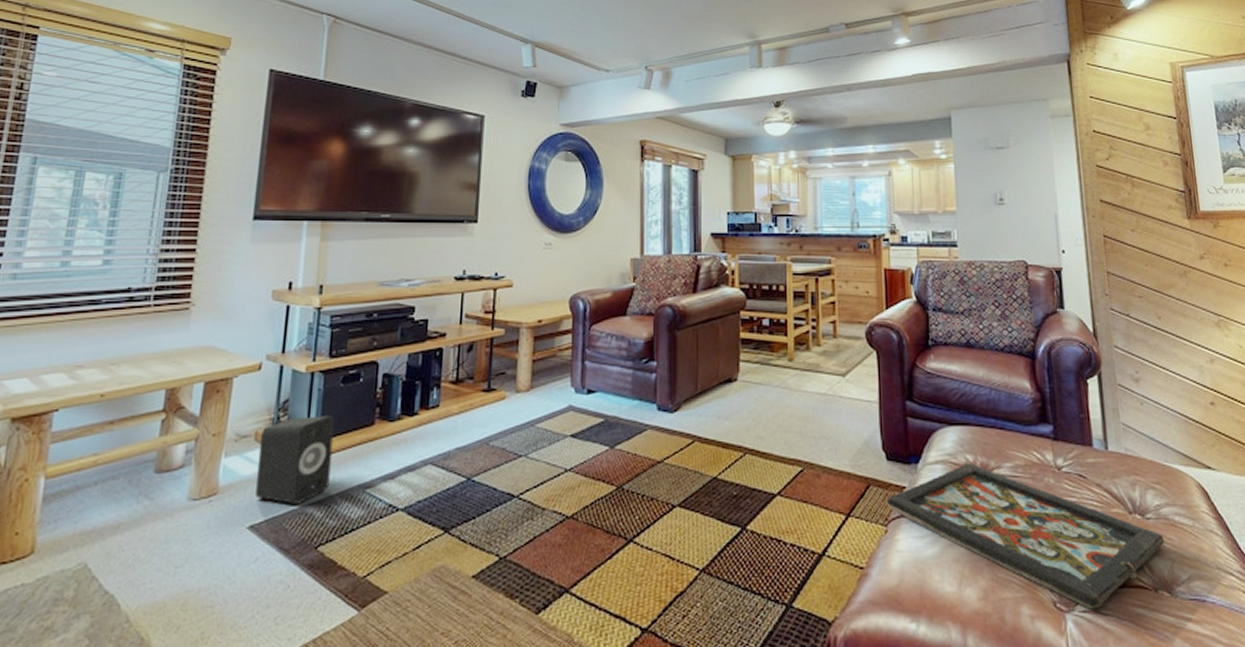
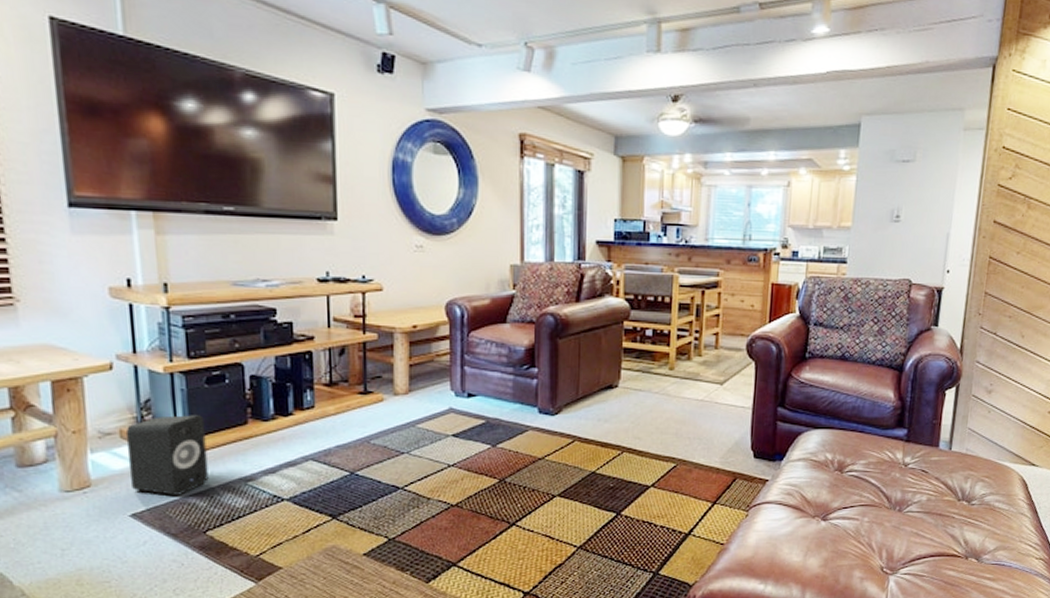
decorative tray: present [886,462,1164,609] -> none [750,459,982,572]

